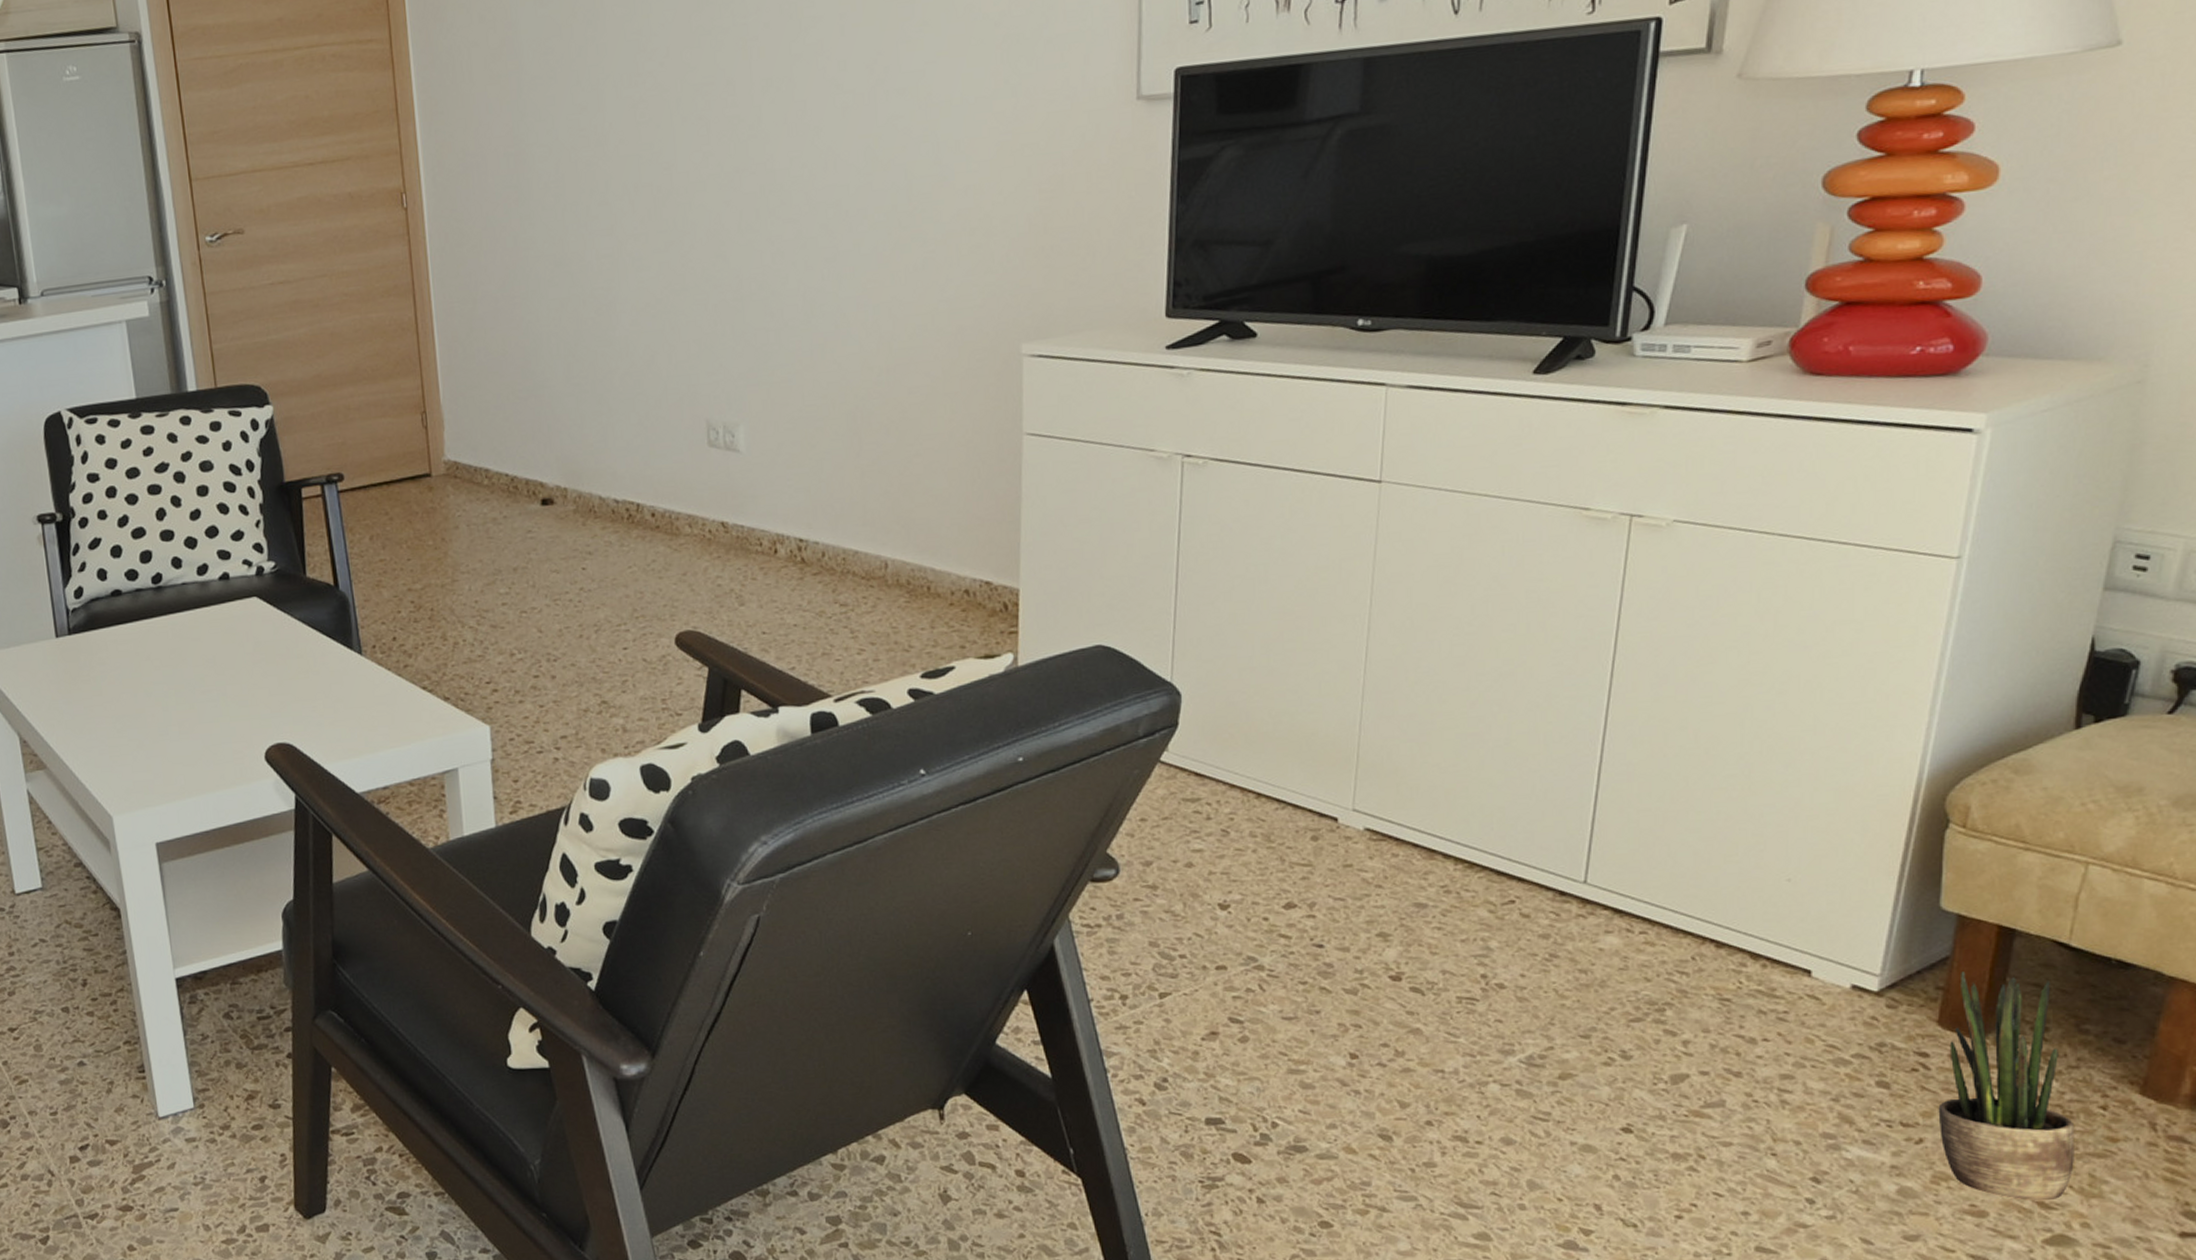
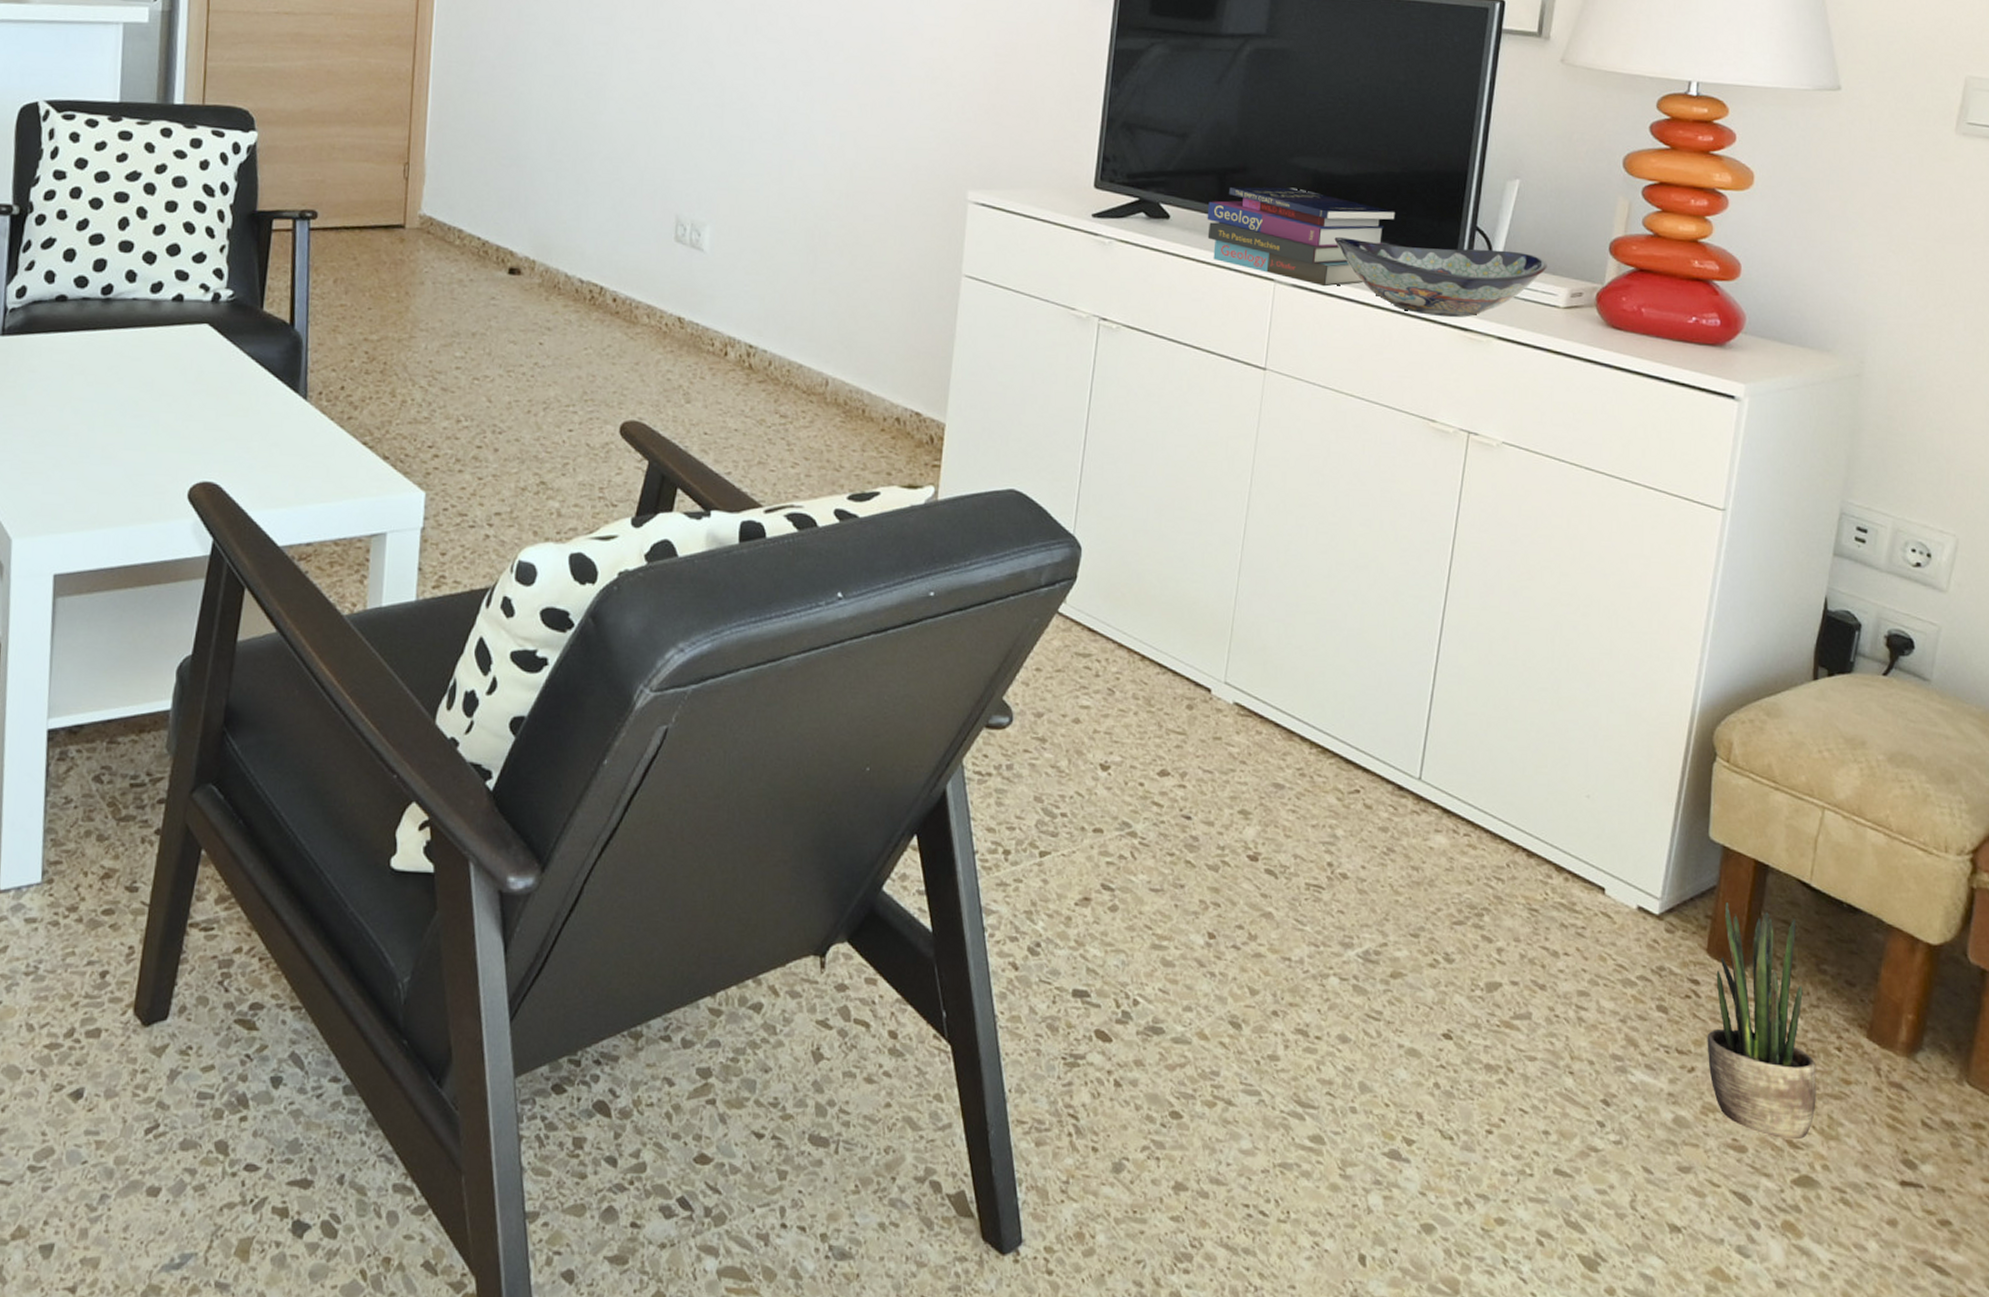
books: none [1301,279,1530,383] -> present [1207,186,1395,287]
decorative bowl: none [1456,306,1725,395] -> present [1334,236,1547,318]

